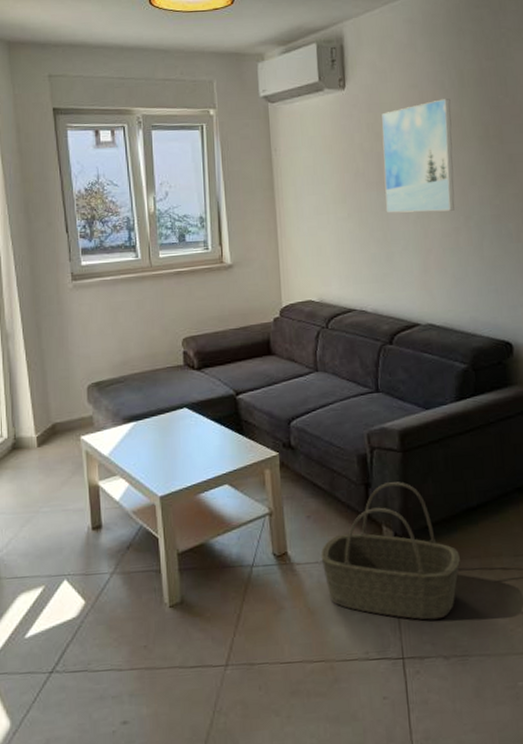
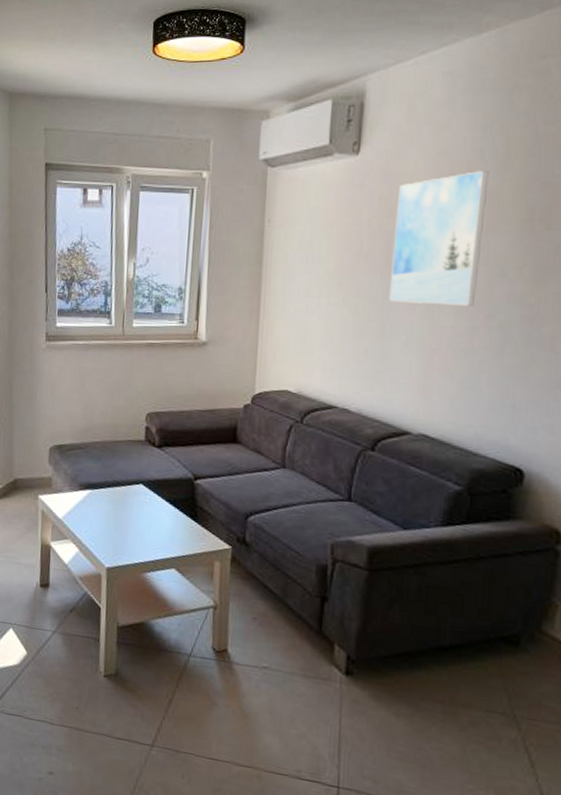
basket: present [320,482,460,620] -> none [262,600,420,758]

